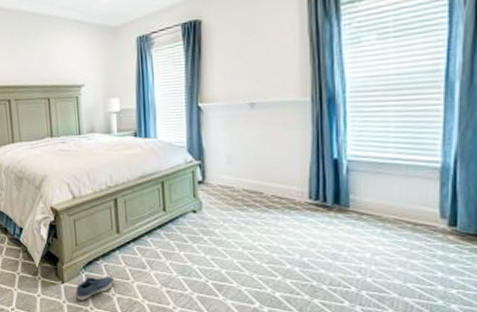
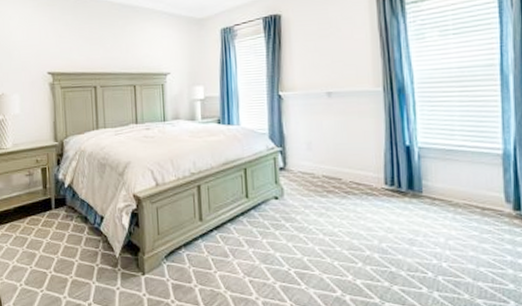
shoe: present [76,276,115,300] -> none [157,266,197,293]

